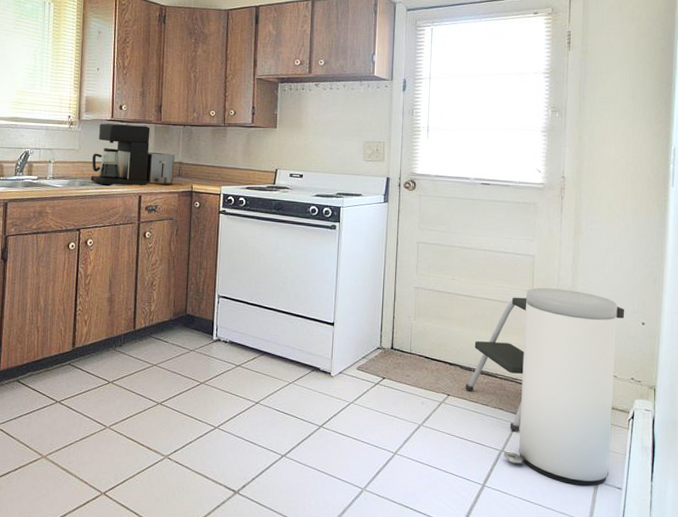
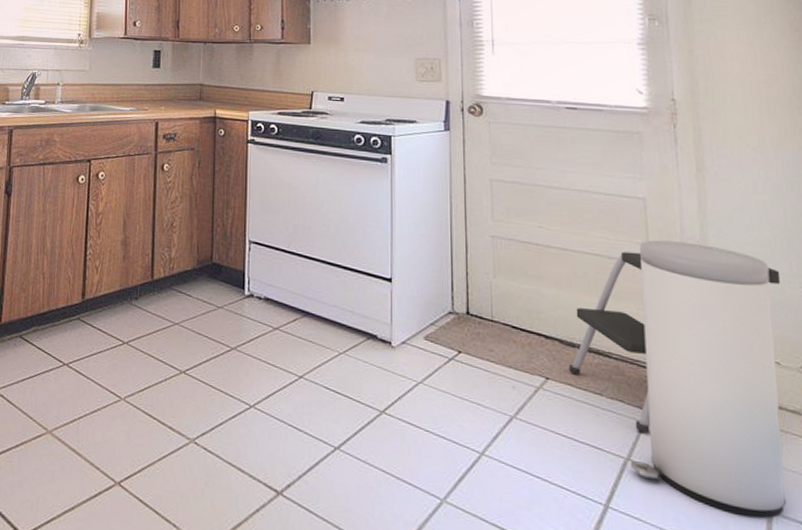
coffee maker: present [90,123,150,186] -> none [102,42,167,111]
toaster: present [145,151,175,185] -> none [163,72,196,110]

